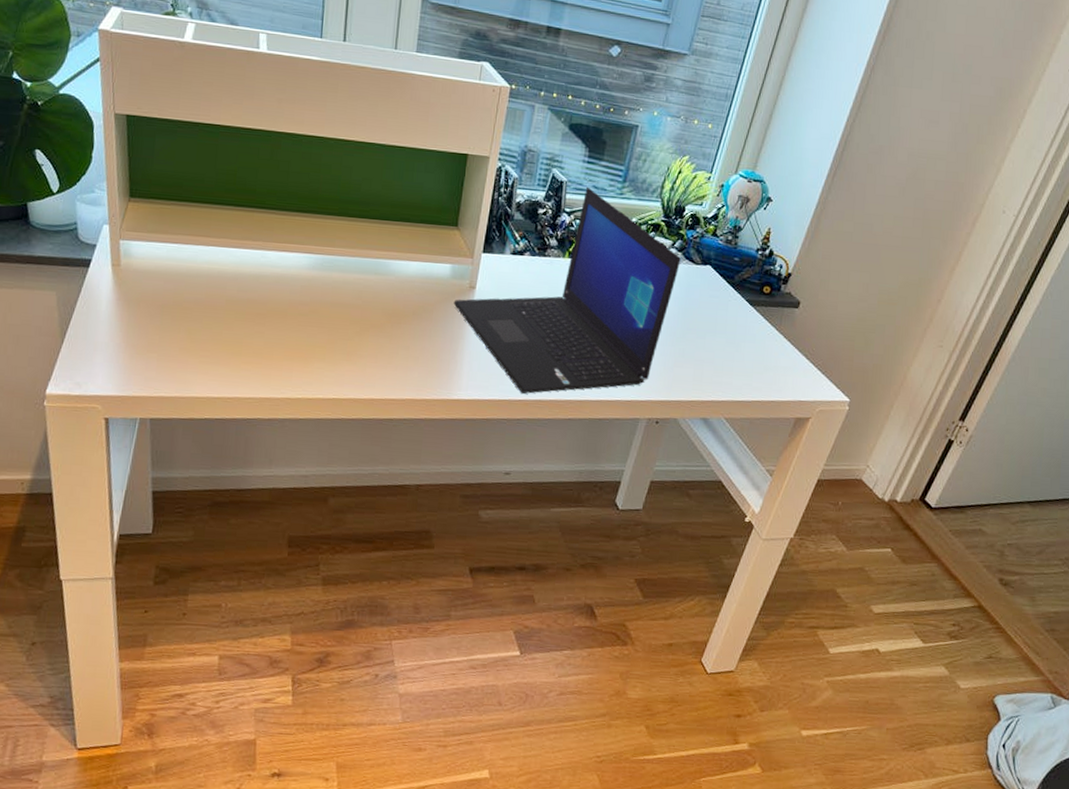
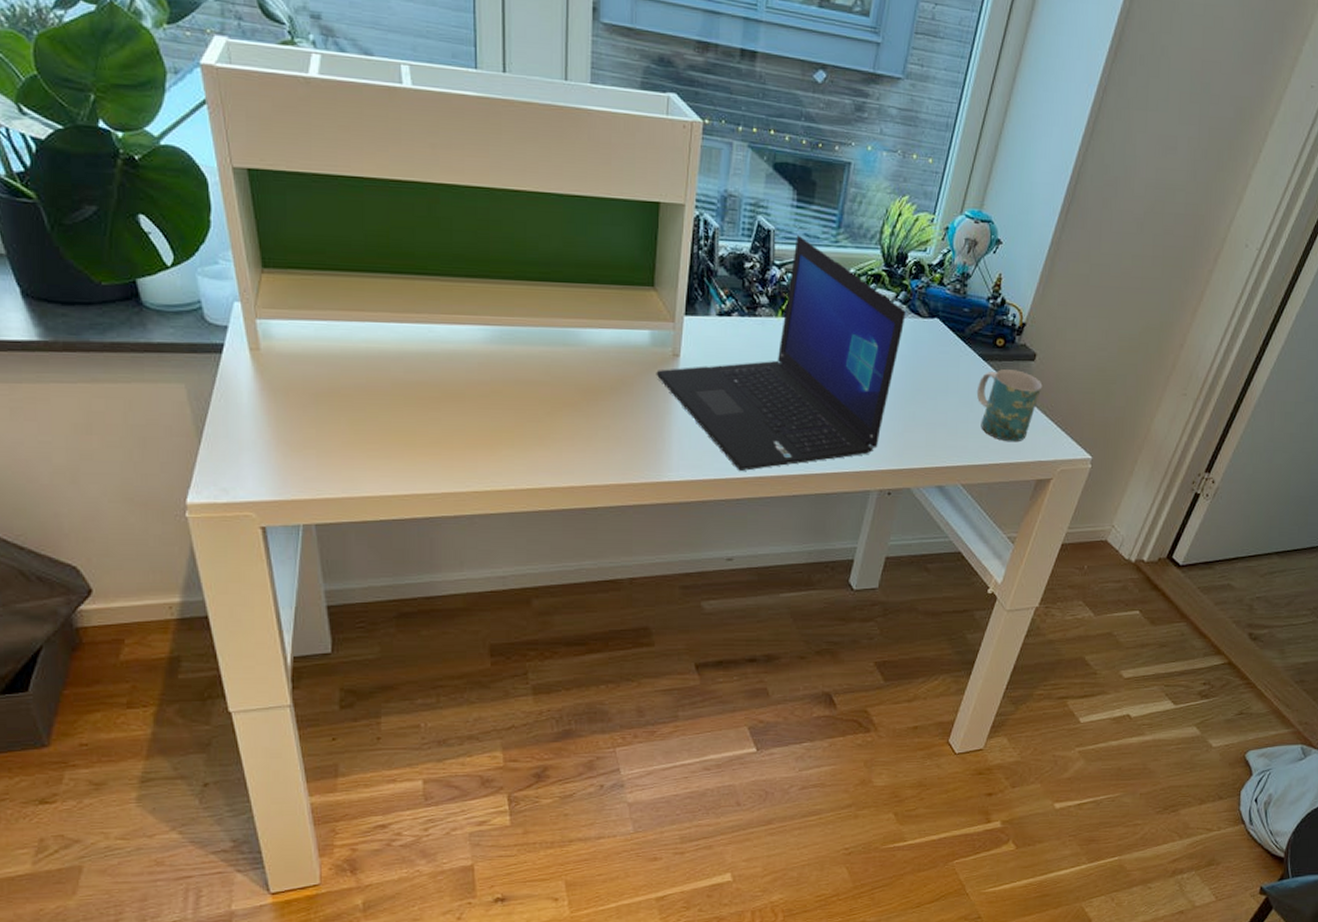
mug: none [742,314,805,382] -> present [976,369,1043,443]

